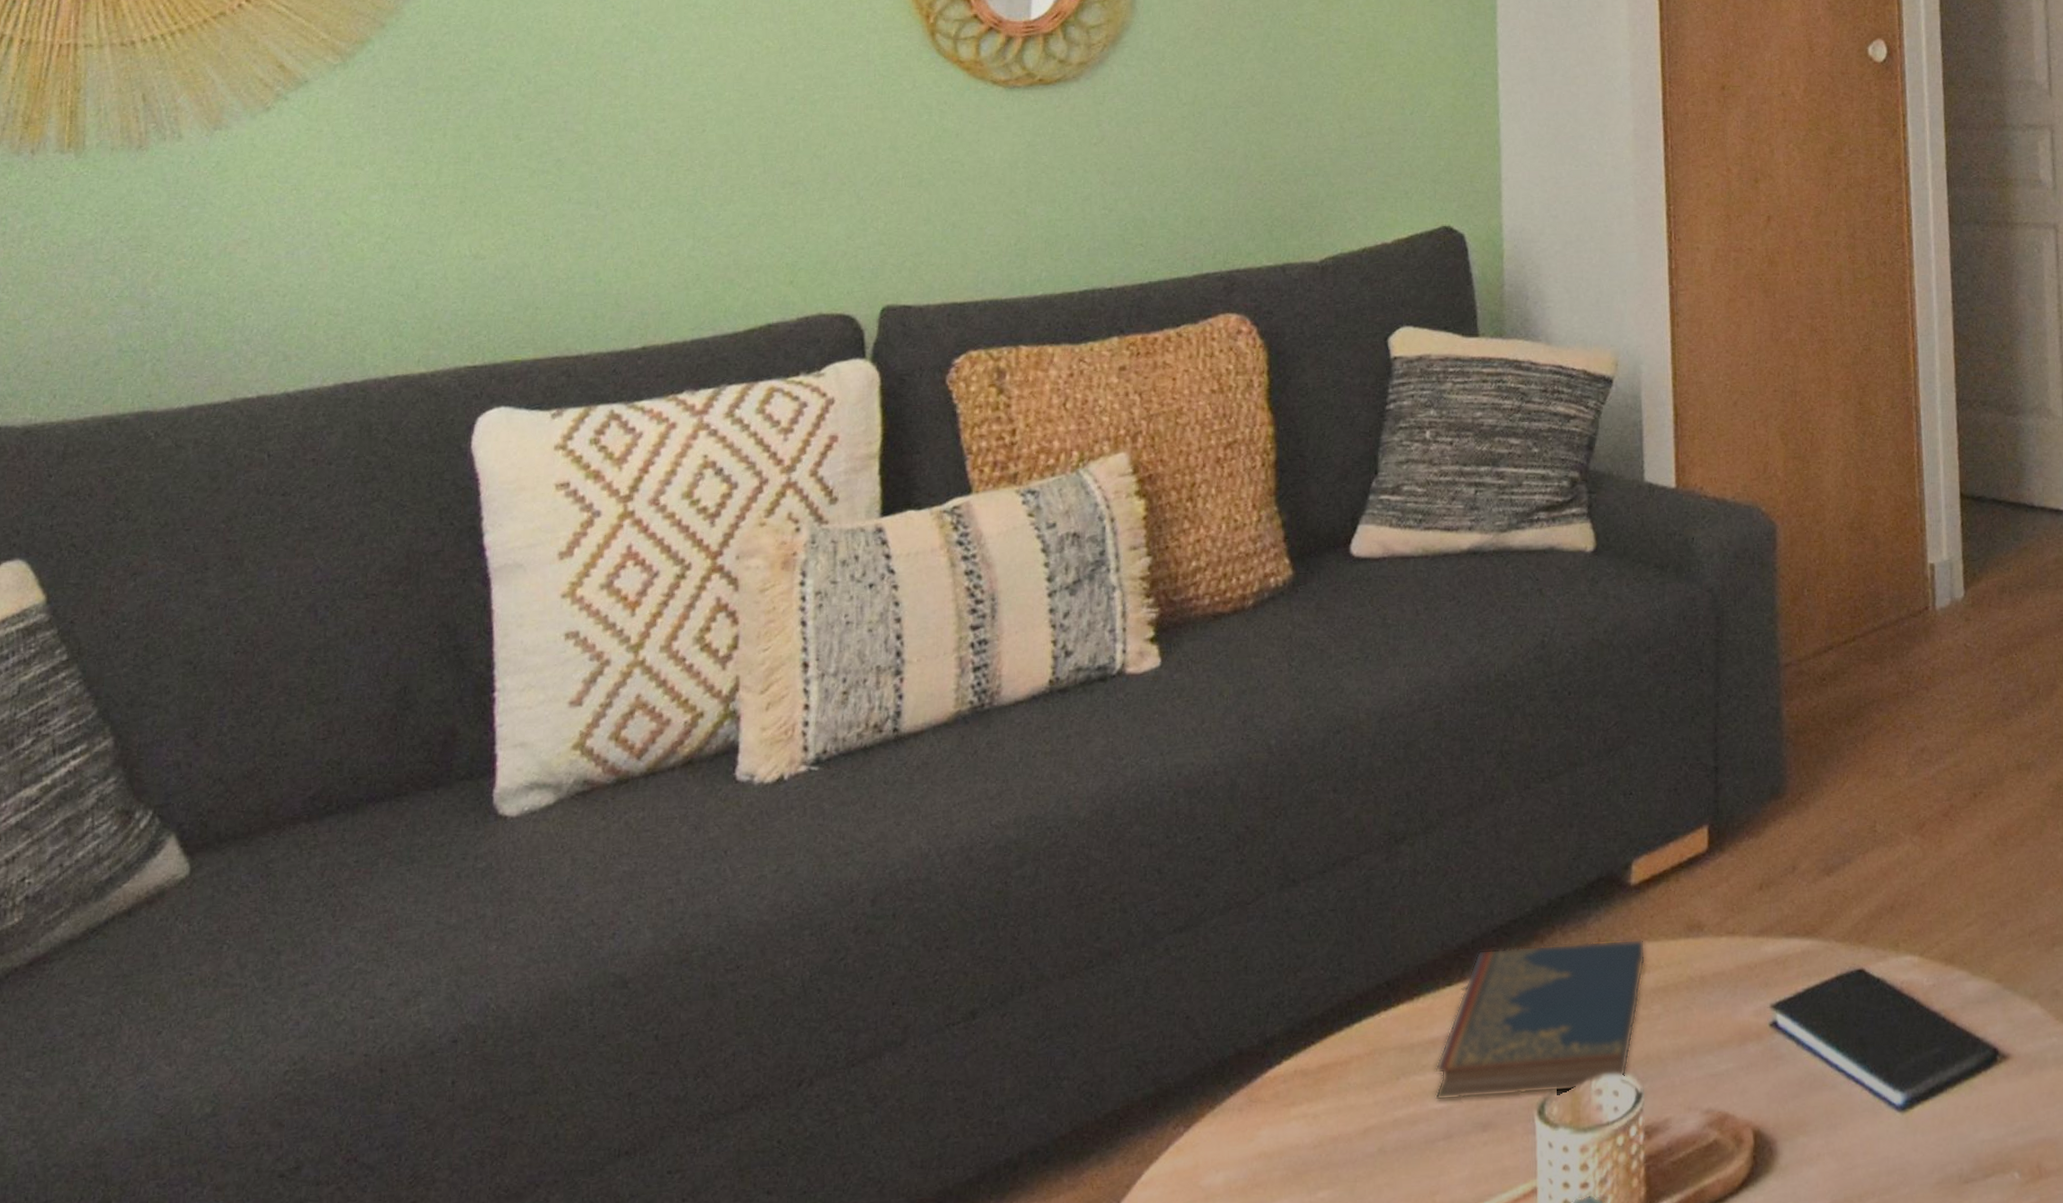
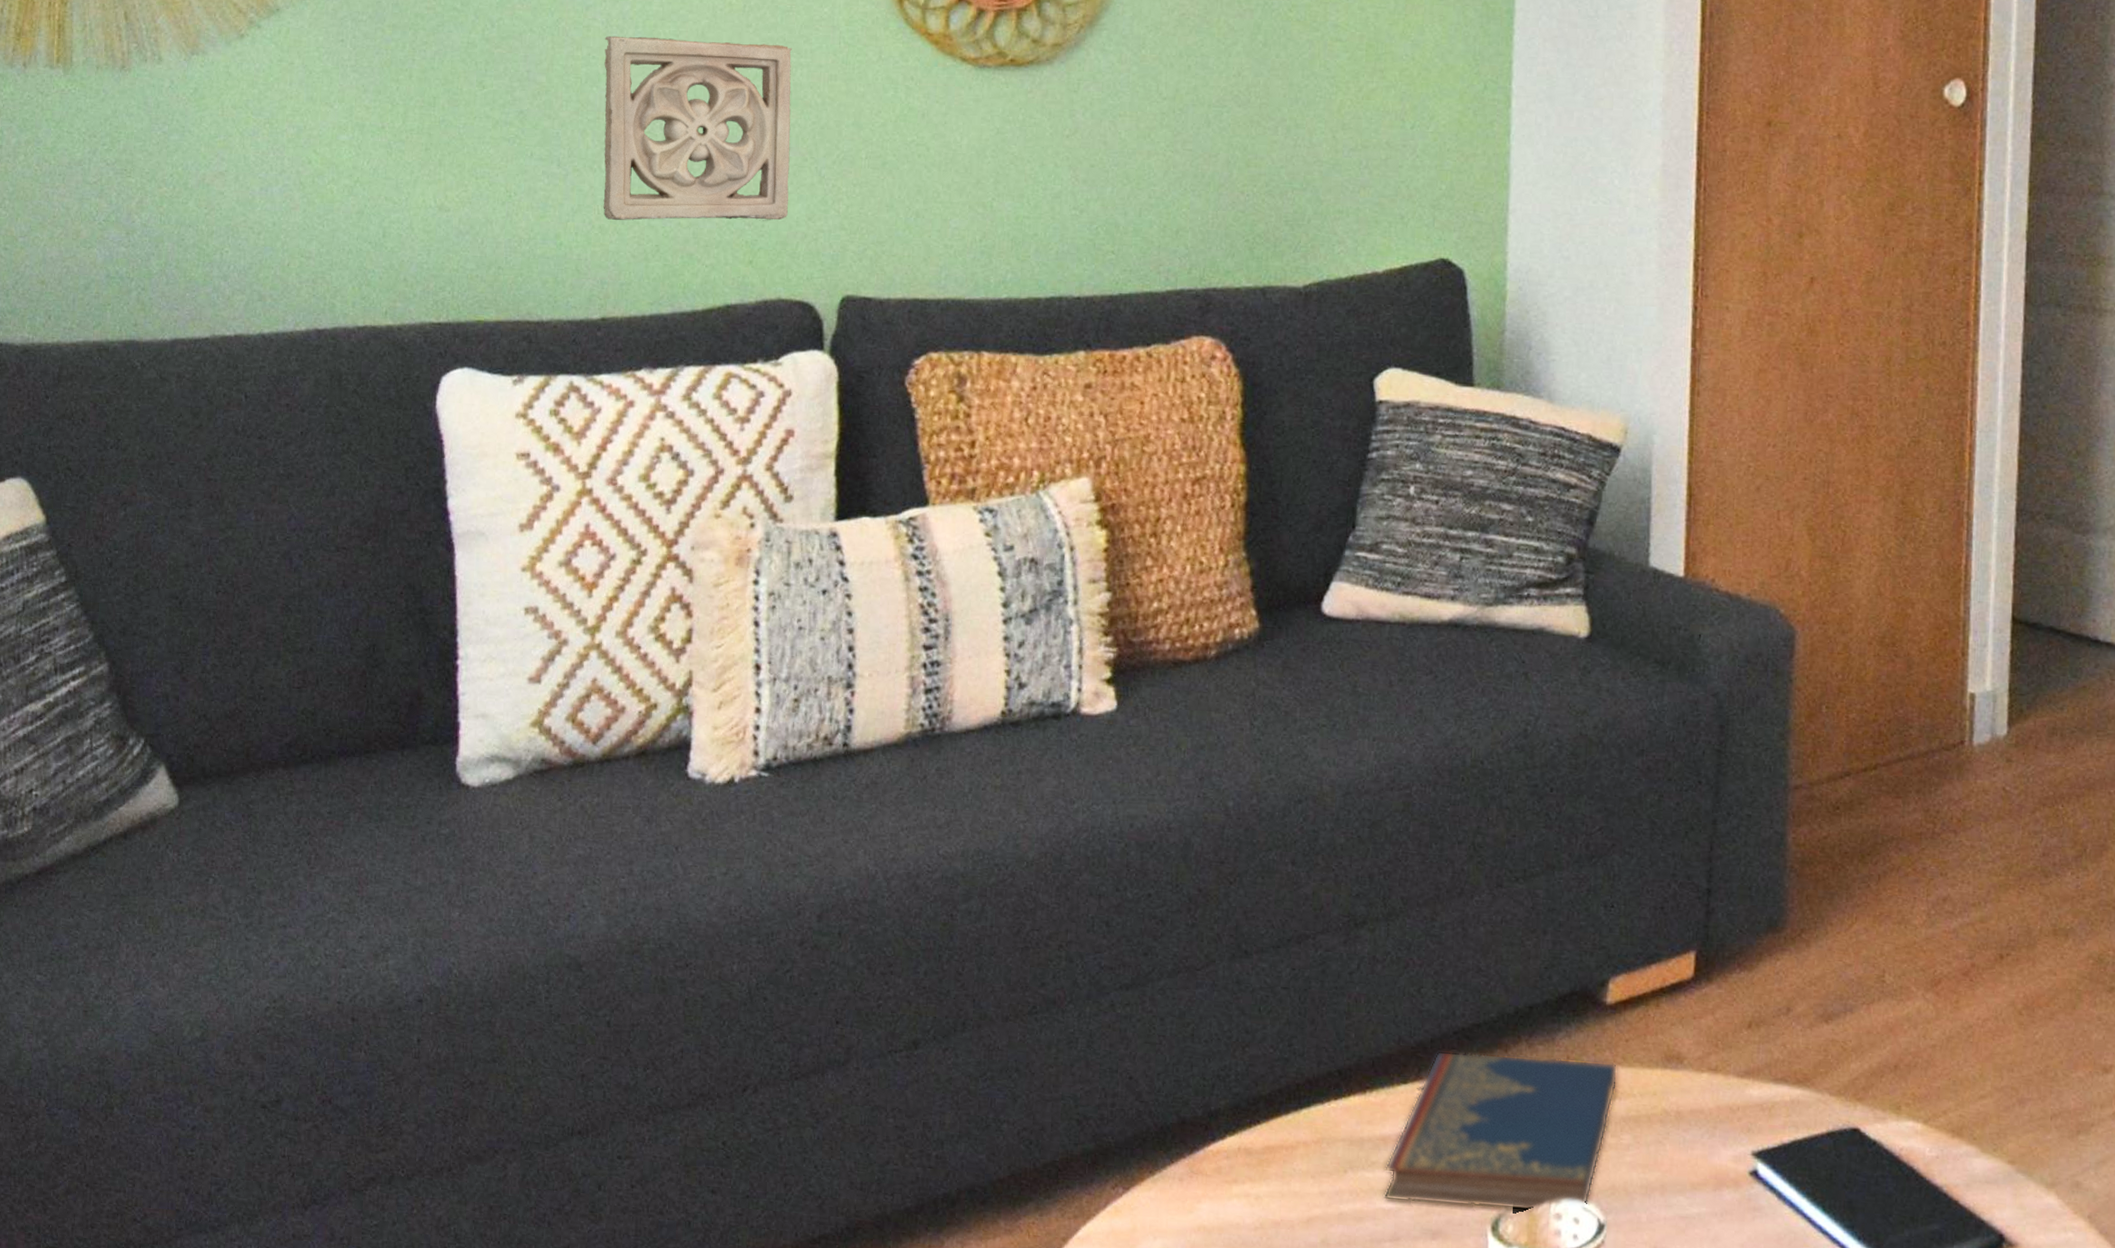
wall ornament: none [642,80,829,255] -> present [603,35,792,221]

